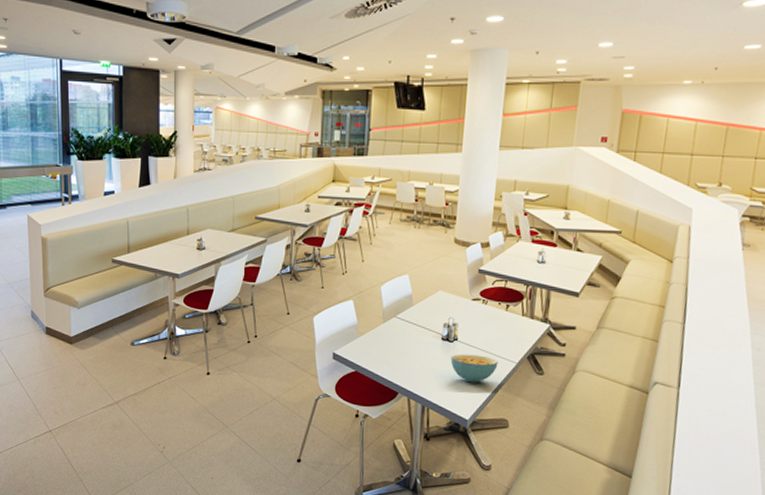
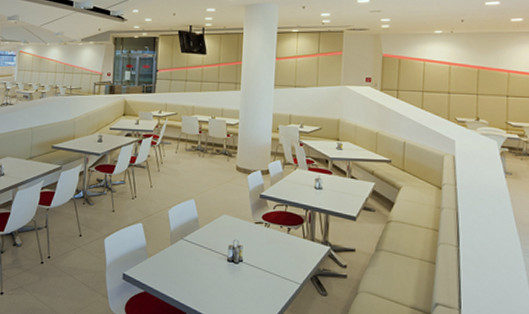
cereal bowl: present [450,354,498,383] -> none [236,275,283,304]

